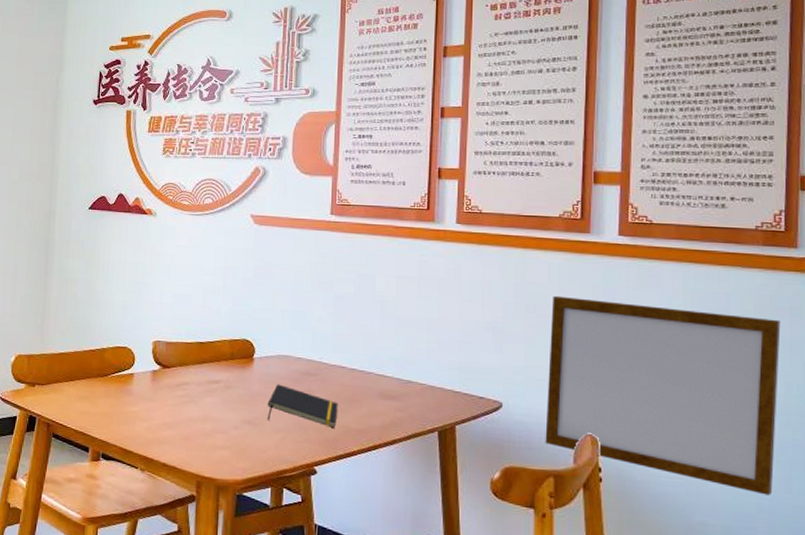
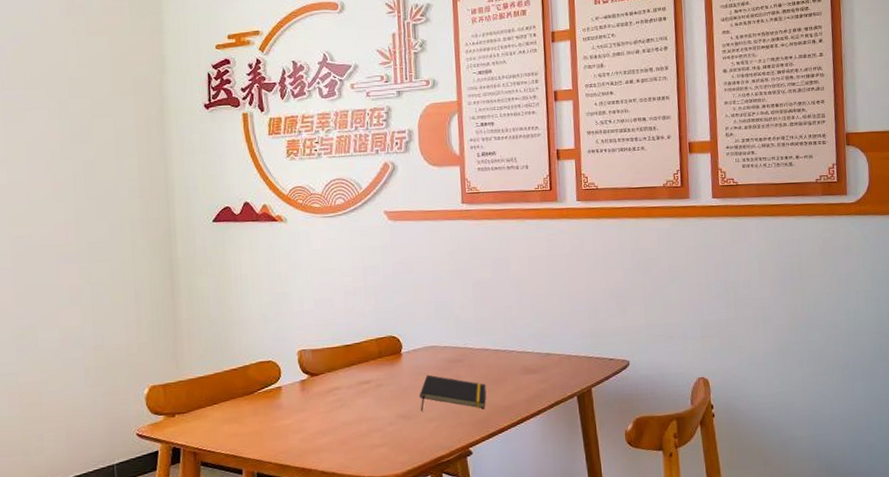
writing board: present [545,295,781,496] -> none [663,257,841,406]

